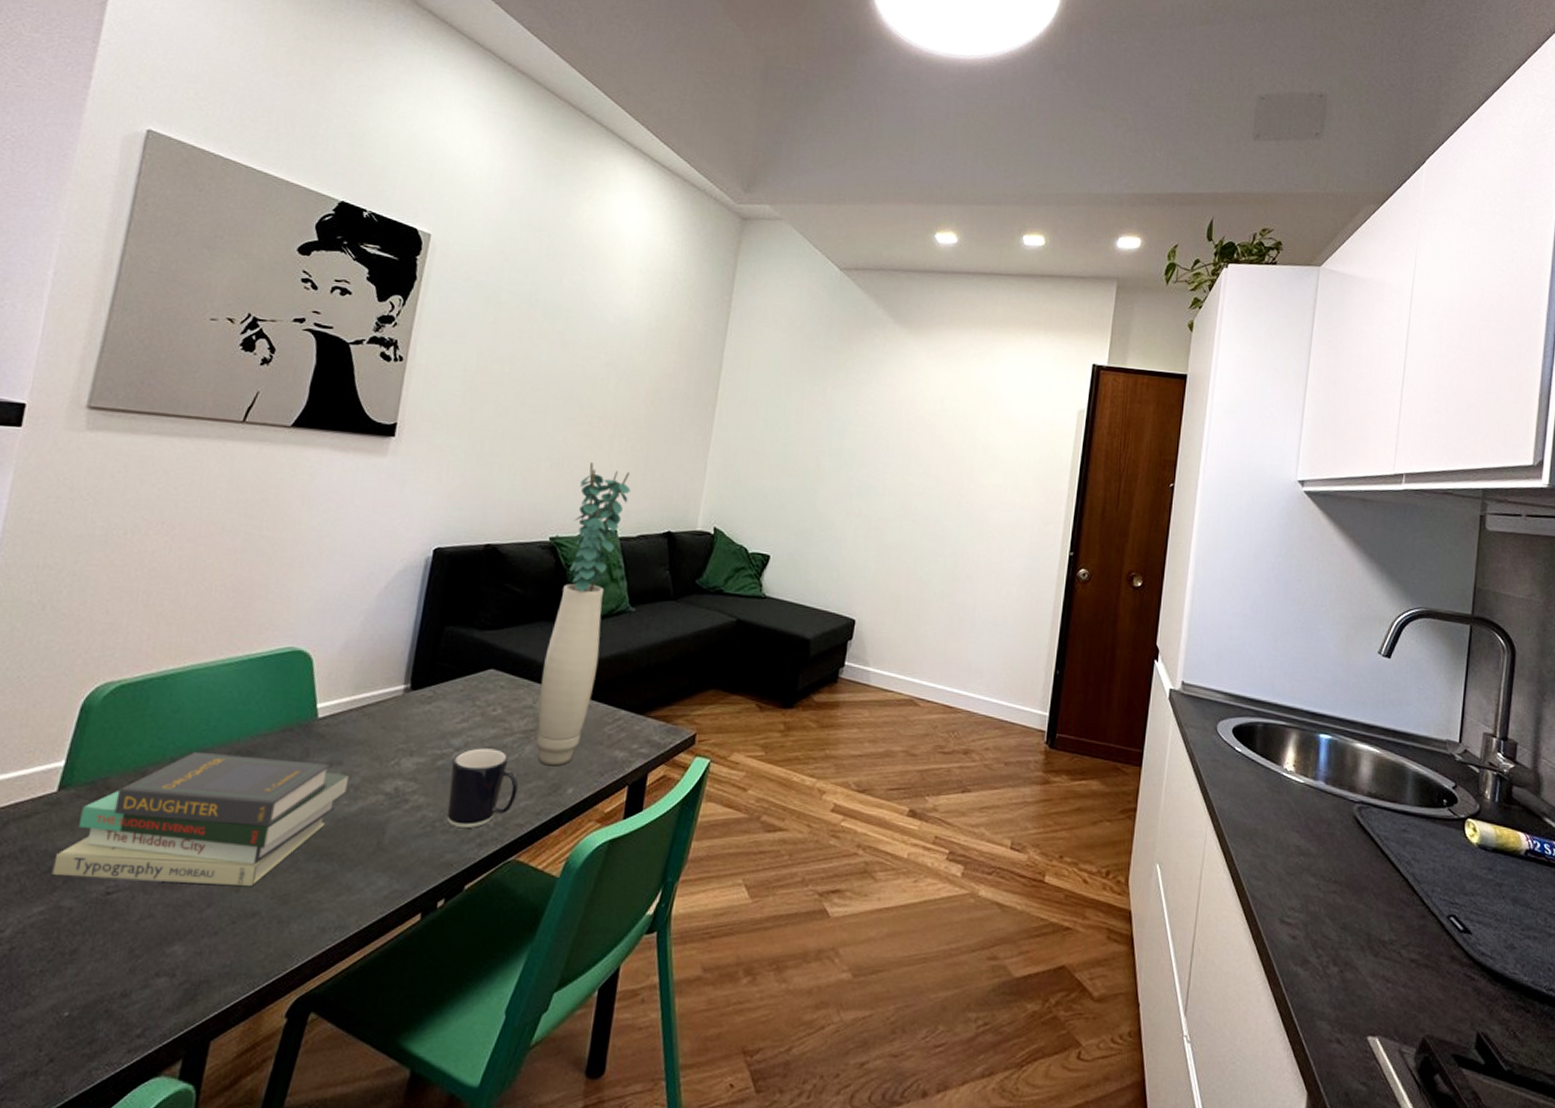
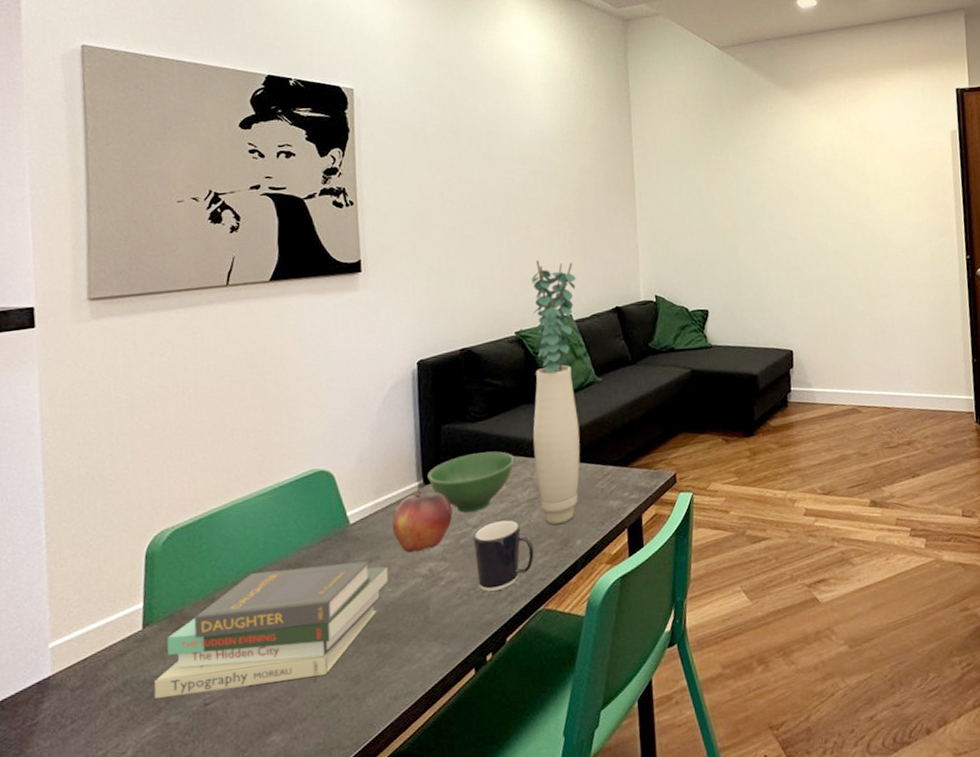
fruit: none [364,695,437,766] -> present [392,491,453,553]
bowl: none [416,665,519,732] -> present [427,451,516,513]

